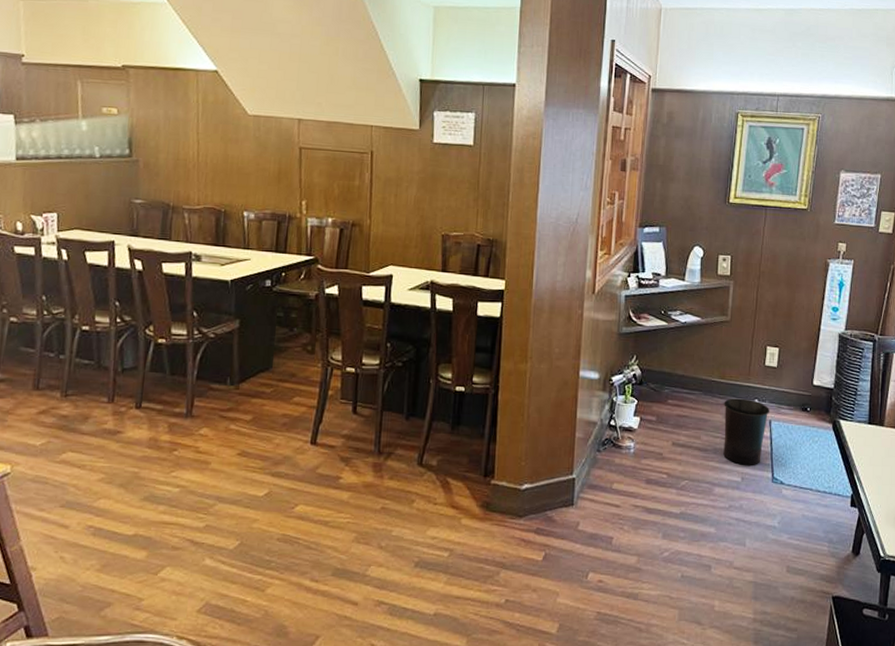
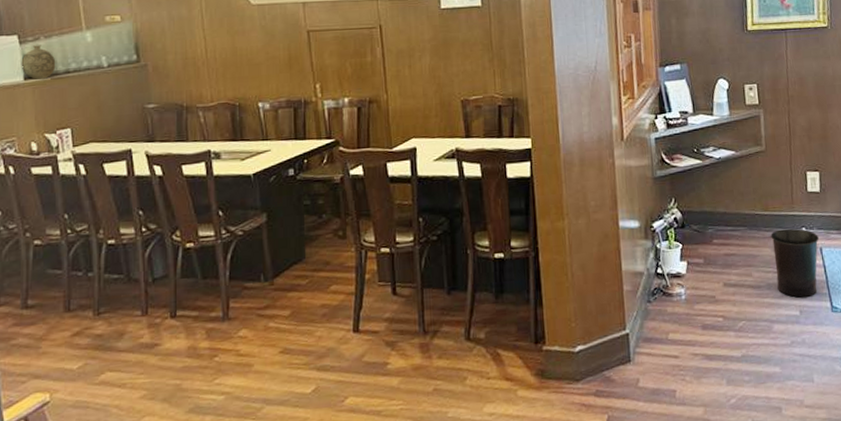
decorative vase: none [14,127,49,161] -> present [21,45,56,80]

